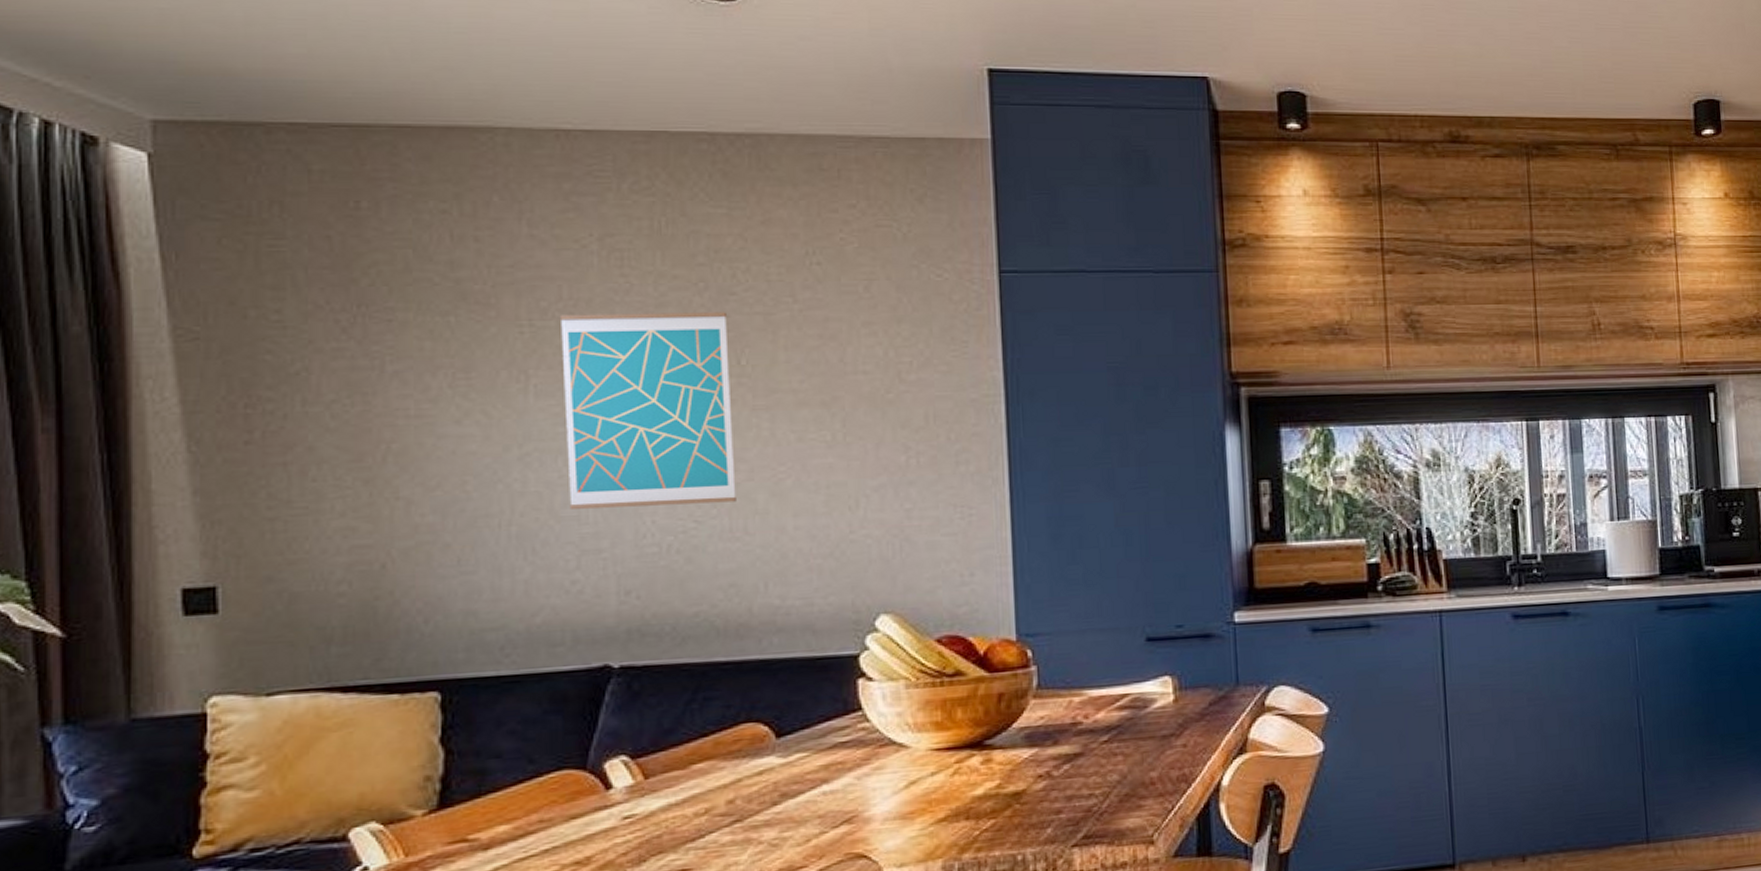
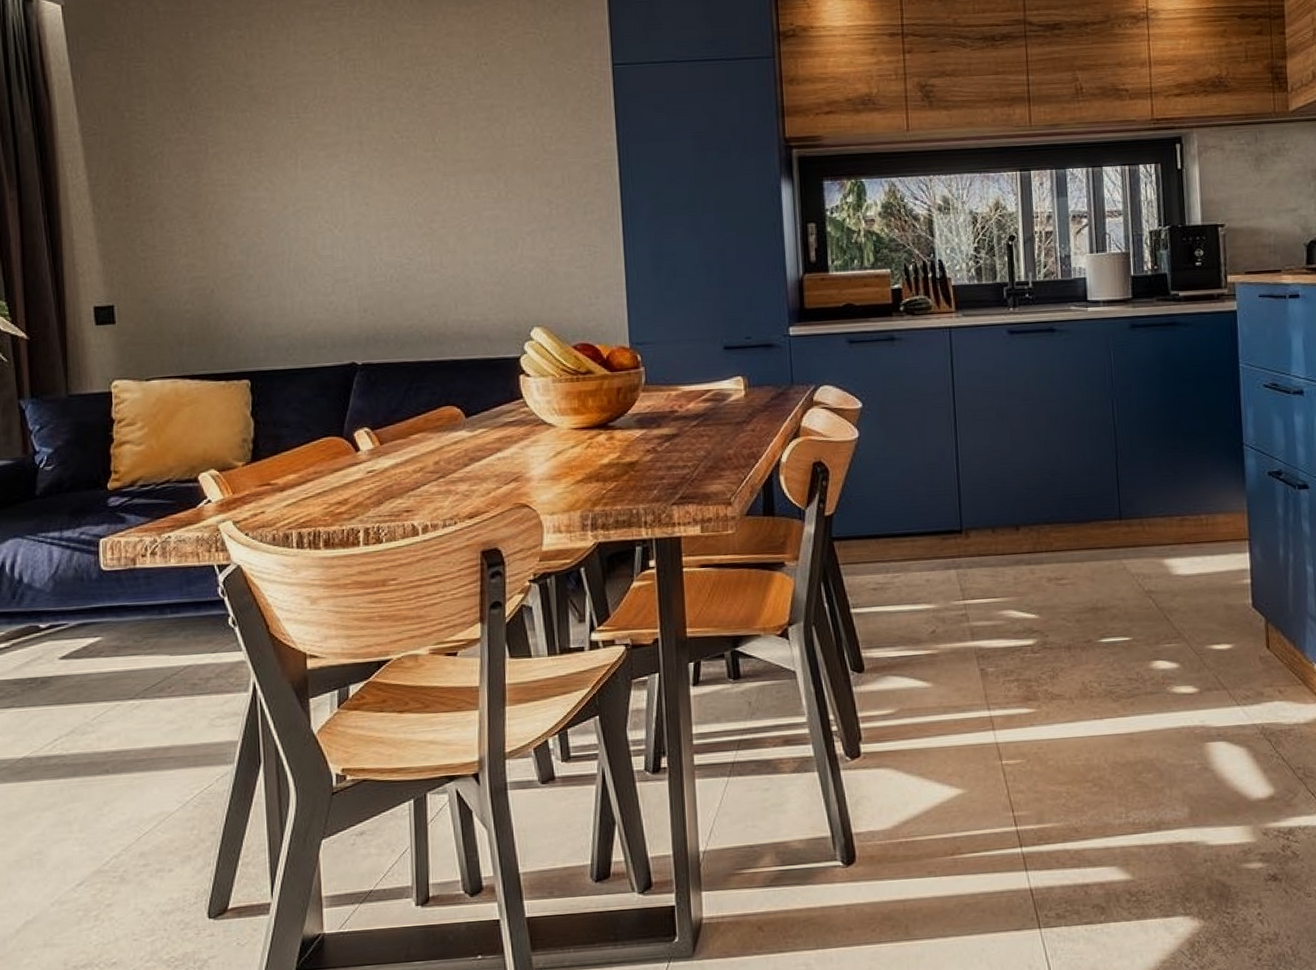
wall art: present [559,312,736,509] -> none [315,103,435,250]

